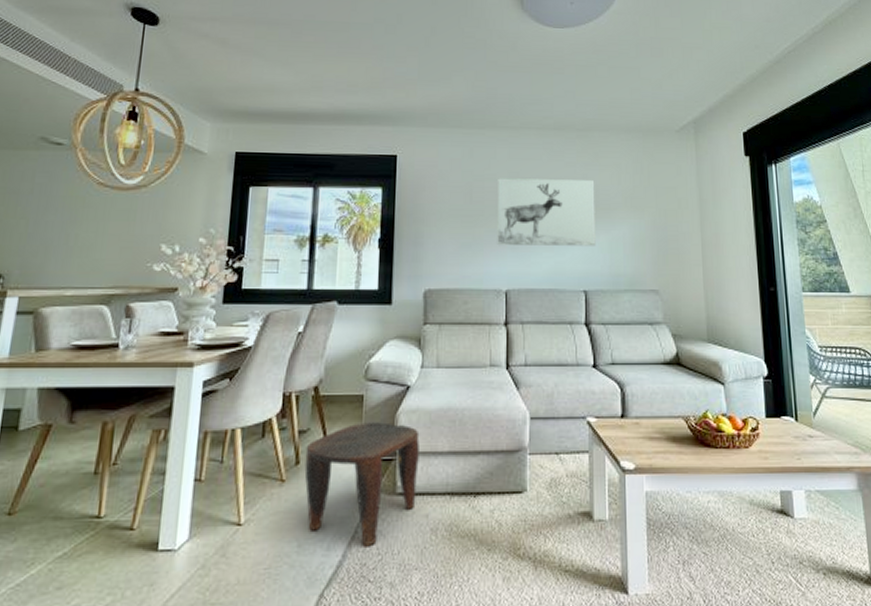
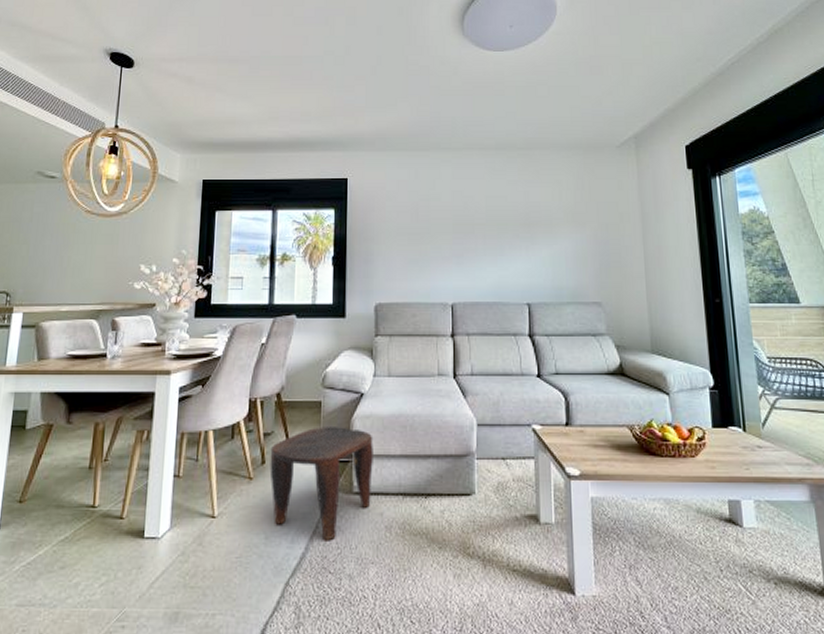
wall art: present [497,178,596,246] -> none [442,197,538,262]

